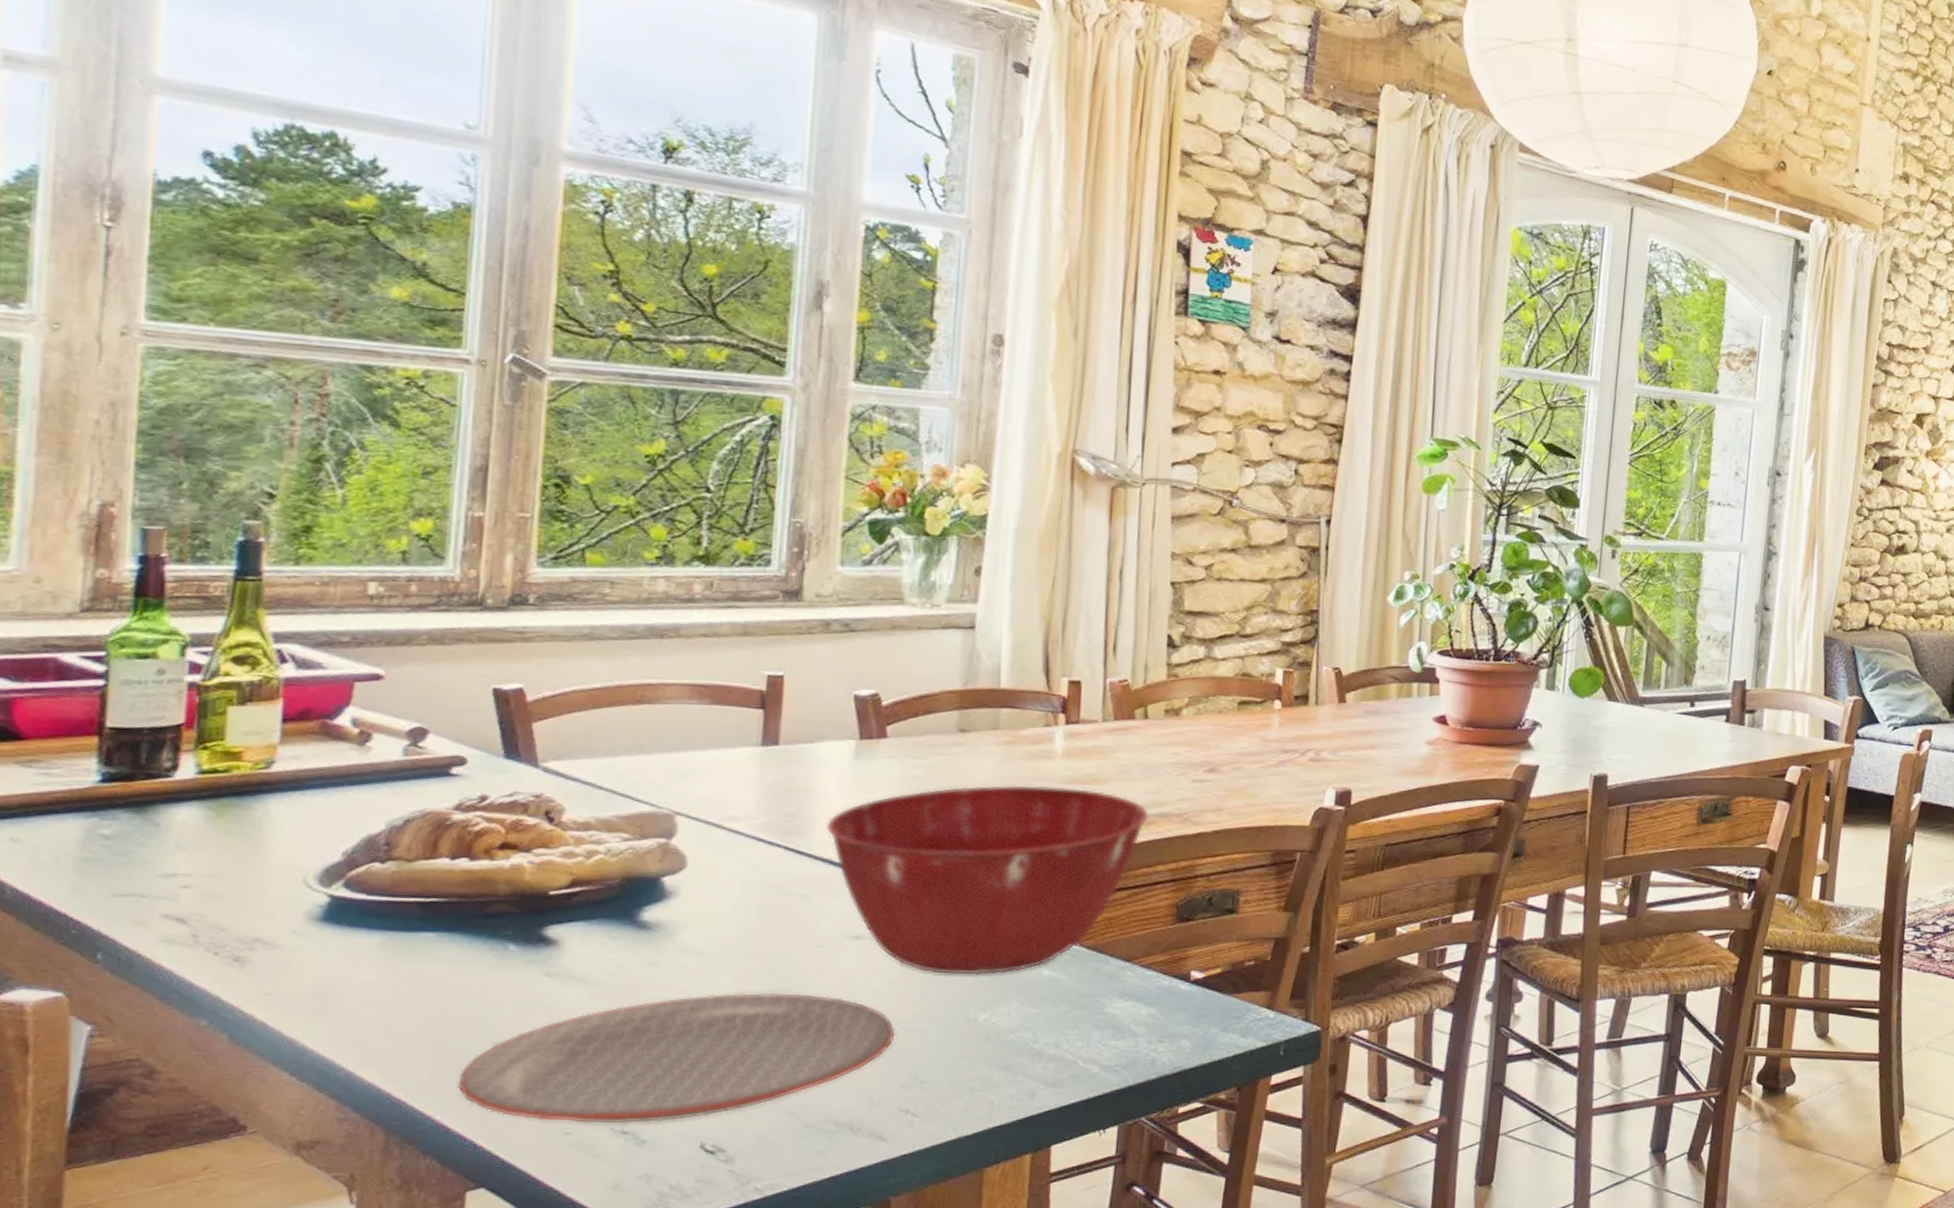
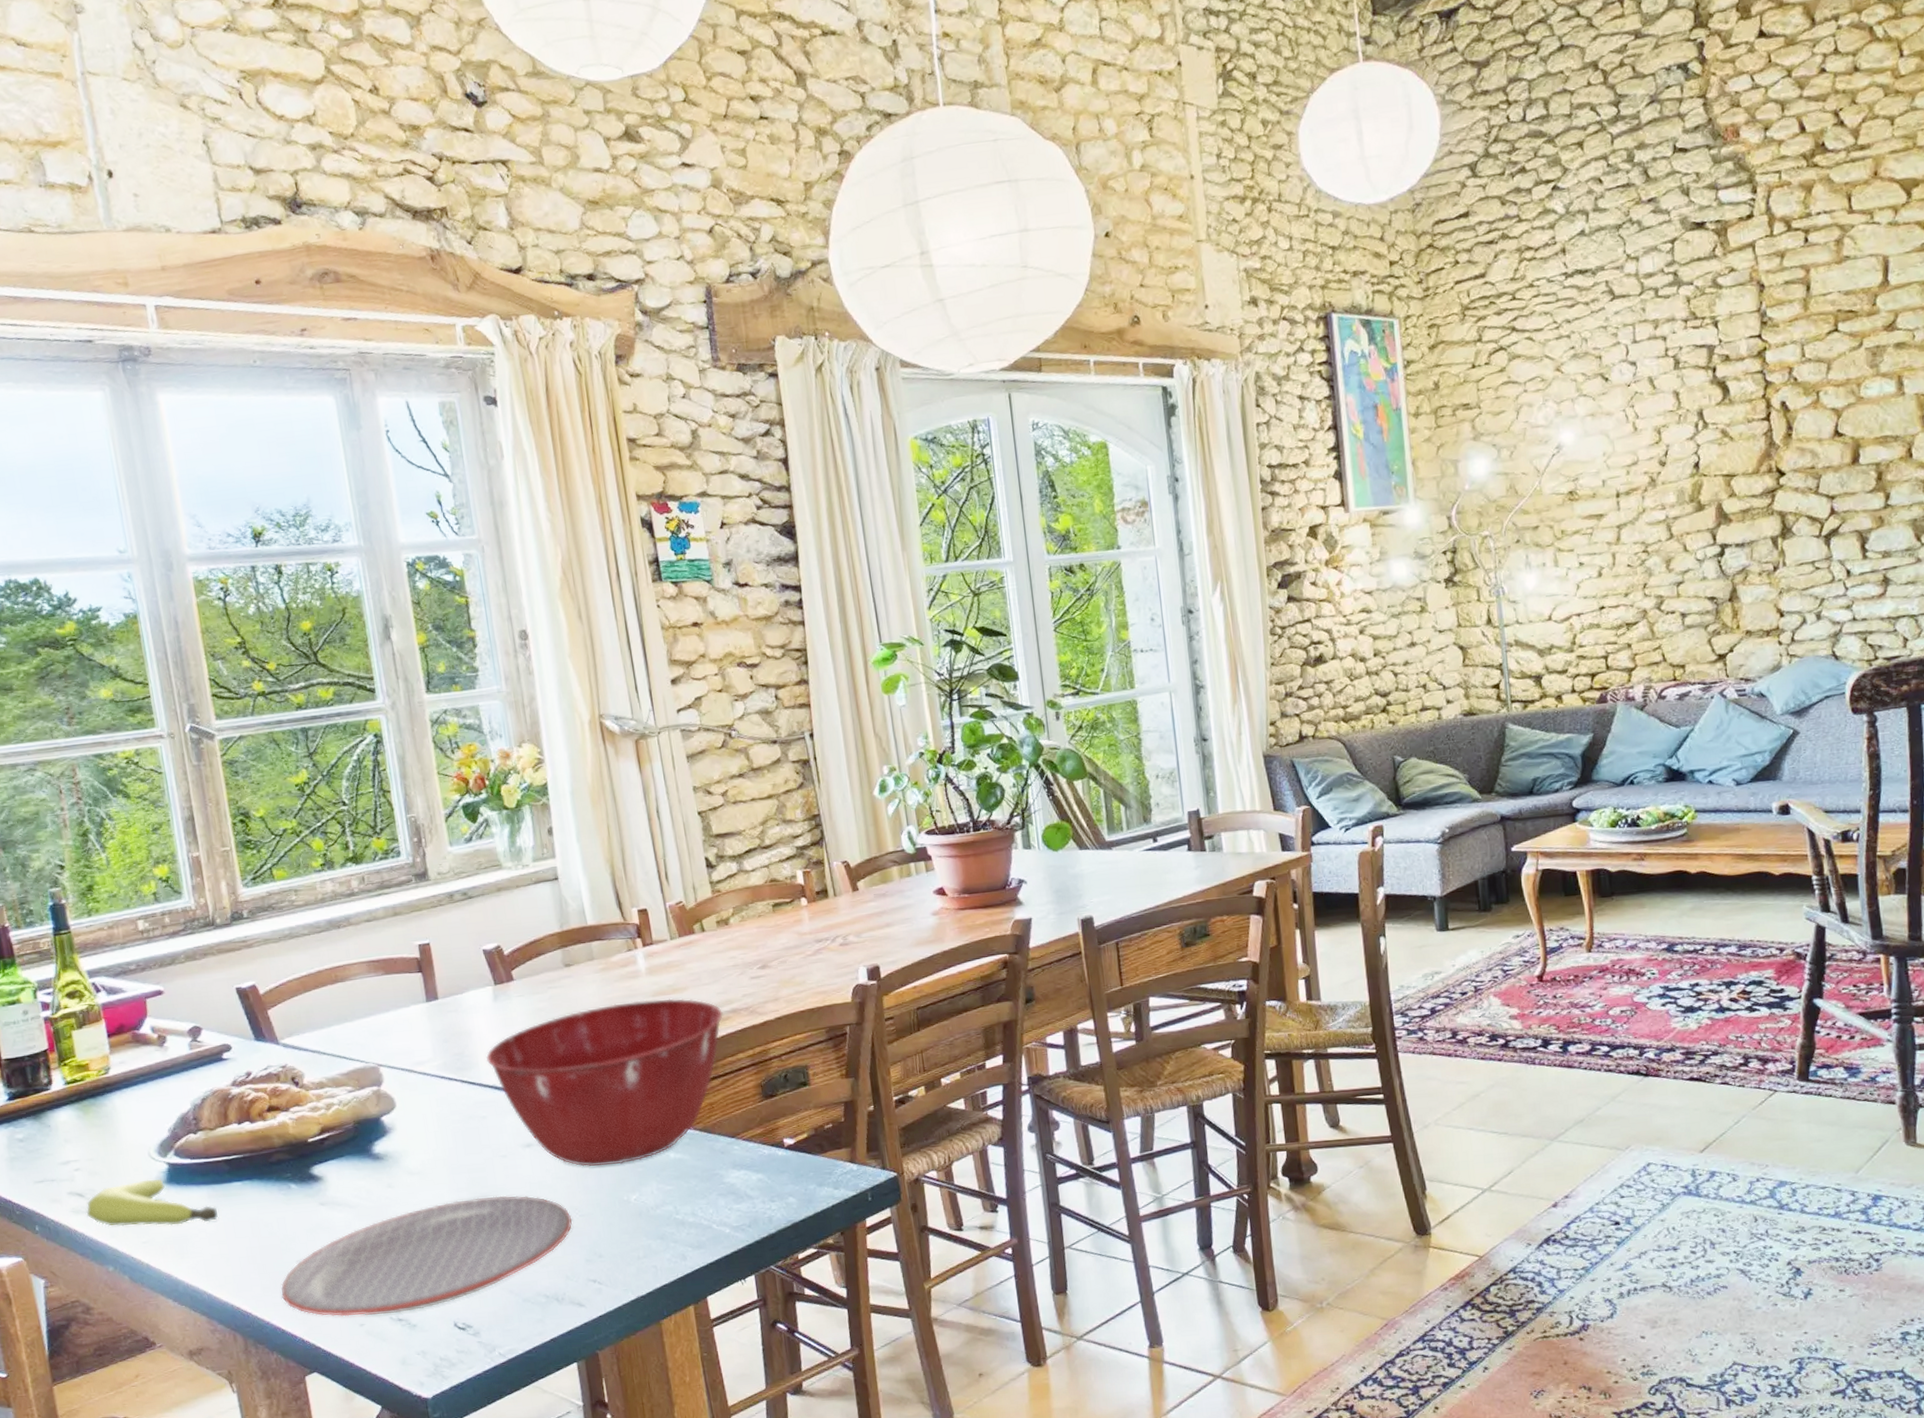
banana: none [184,912,389,979] -> present [86,1178,218,1227]

